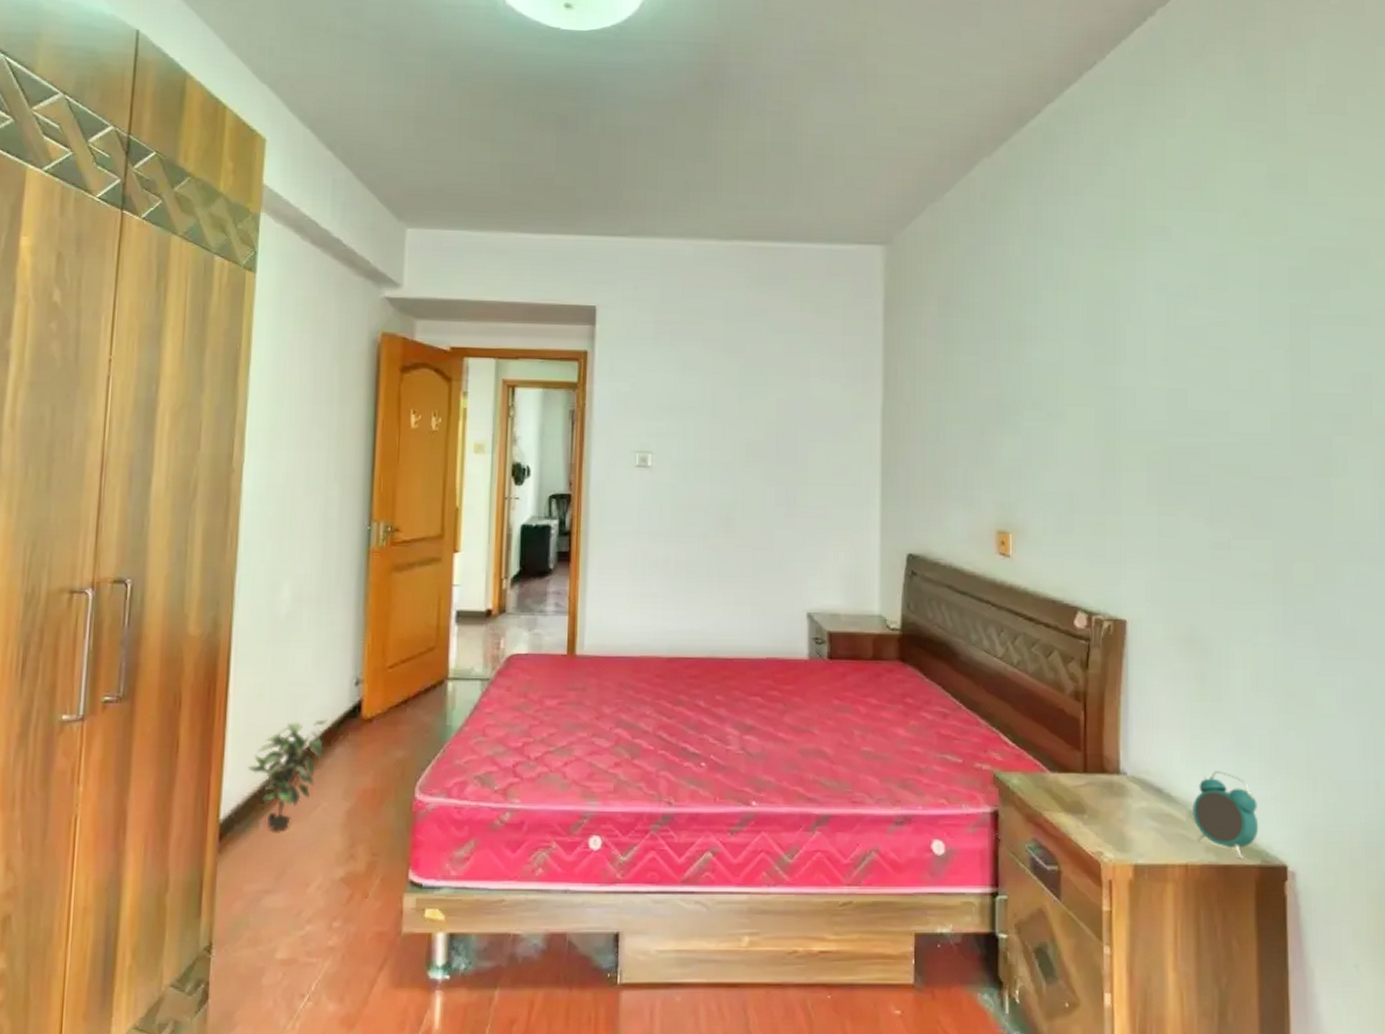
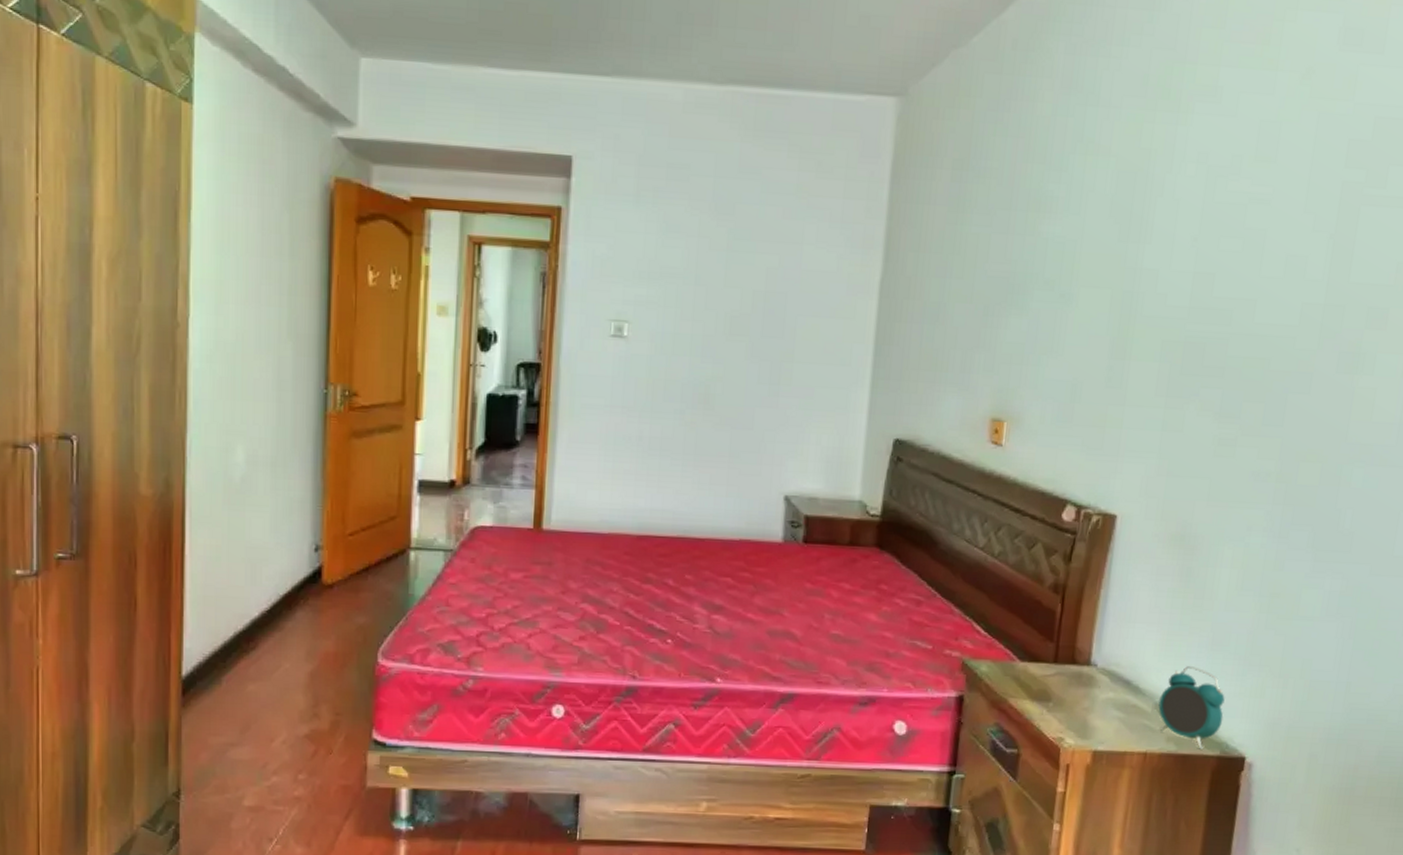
potted plant: present [247,719,328,829] -> none [207,583,287,687]

